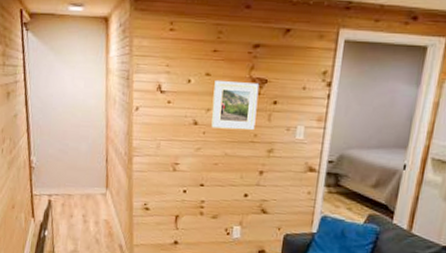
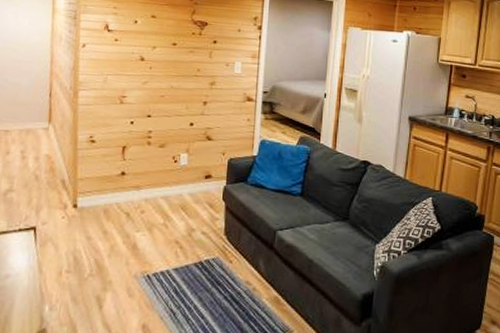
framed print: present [211,81,260,131] -> none [157,22,201,66]

